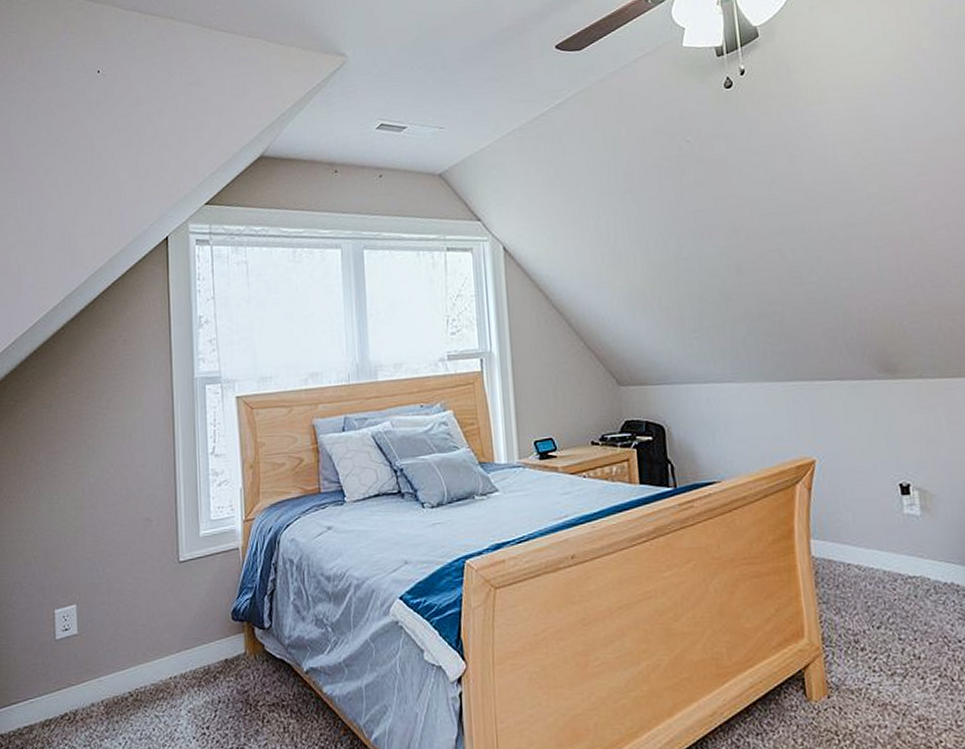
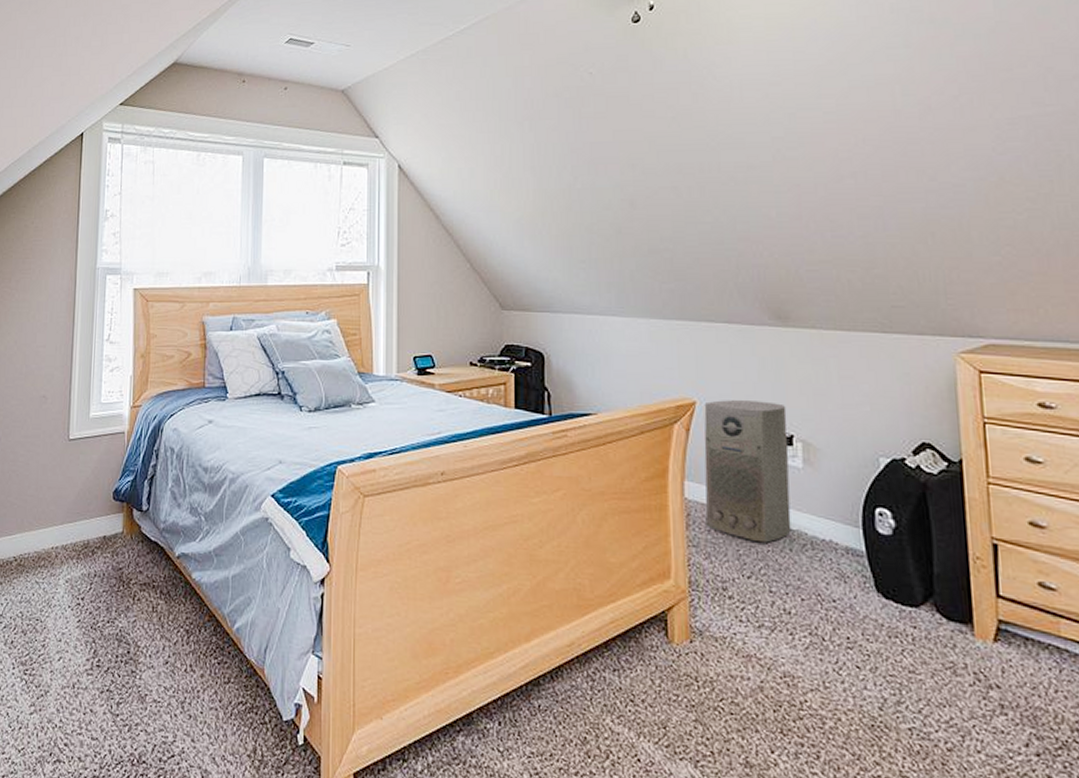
air purifier: none [823,453,915,592] -> present [704,400,792,543]

